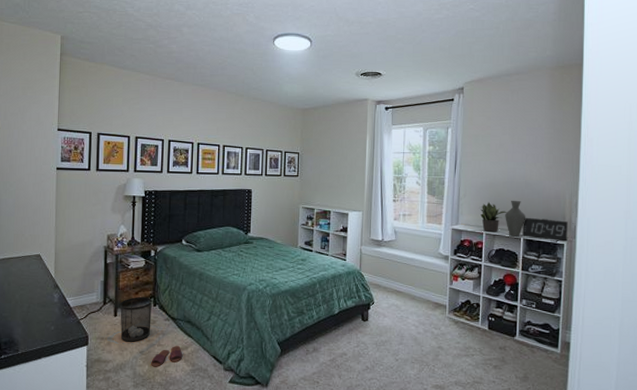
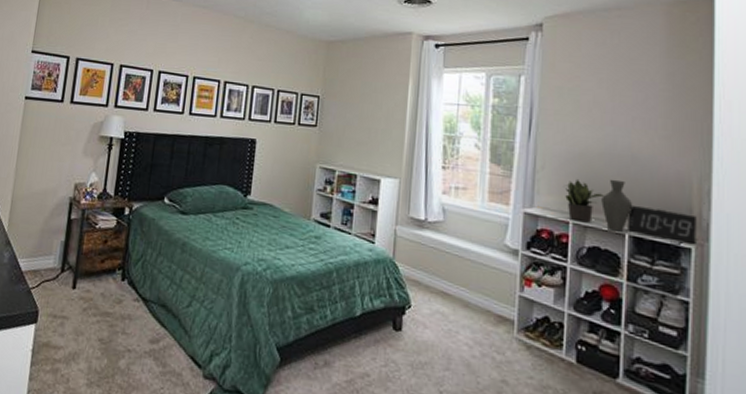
waste bin: present [120,296,152,342] -> none [77,266,121,326]
slippers: present [151,346,183,367] -> none [111,336,152,363]

